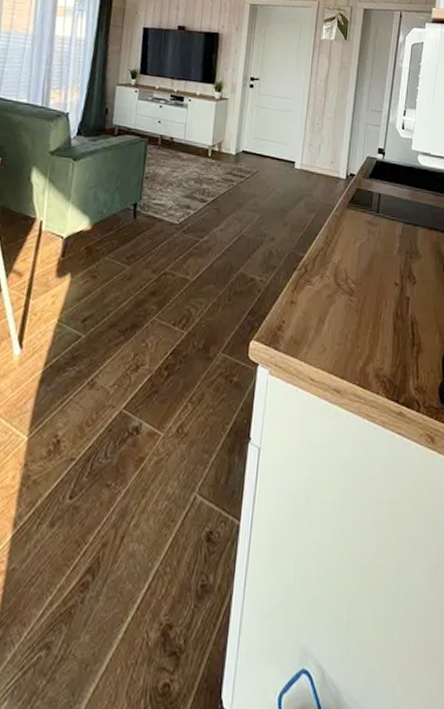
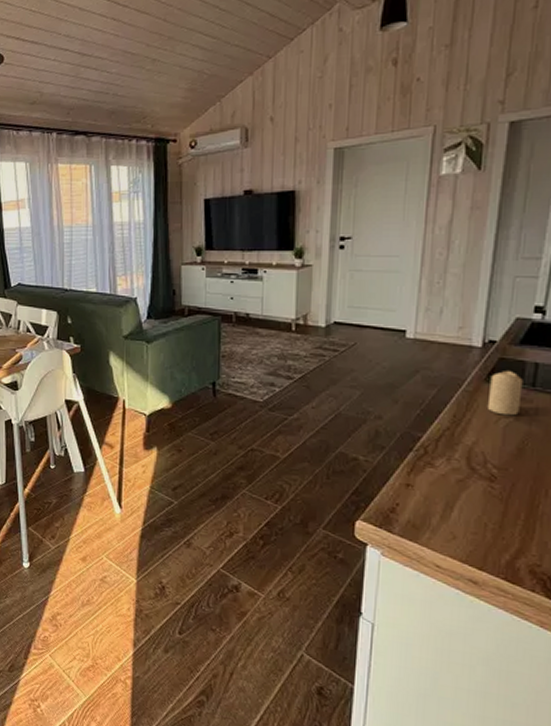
candle: none [348,199,372,237] -> present [486,371,523,416]

